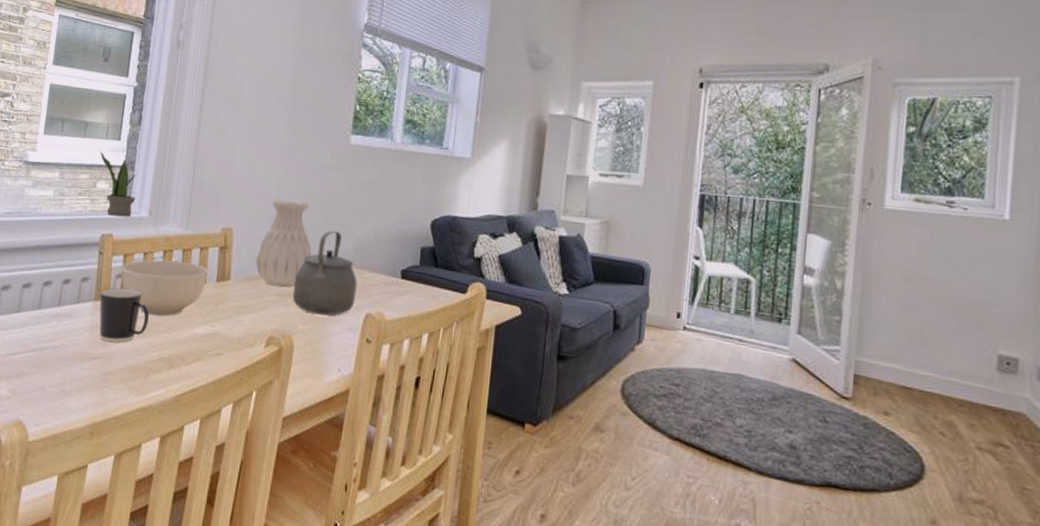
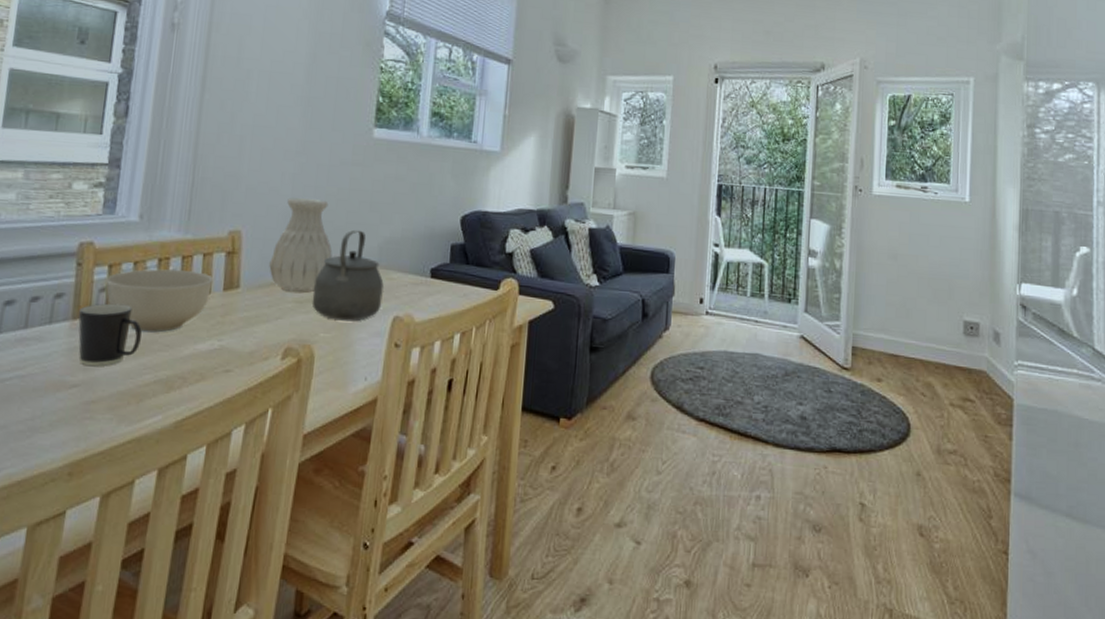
potted plant: present [100,151,136,218] -> none [76,147,123,223]

